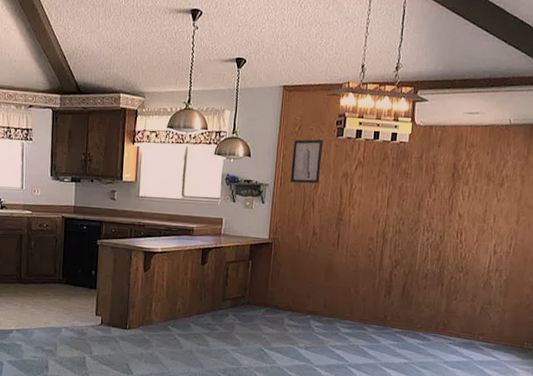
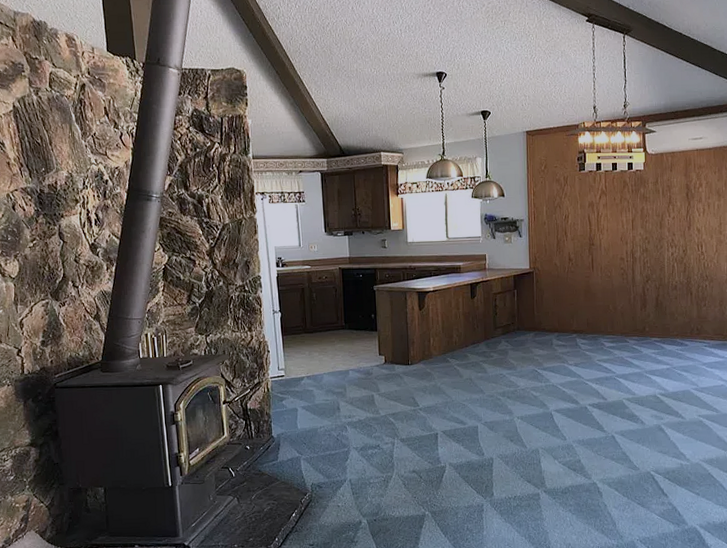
wall art: present [289,139,323,184] -> none [541,175,569,216]

